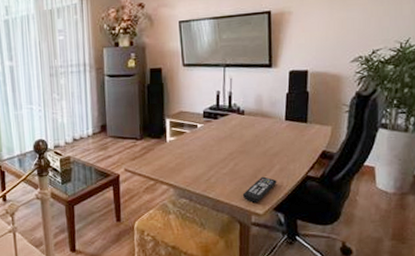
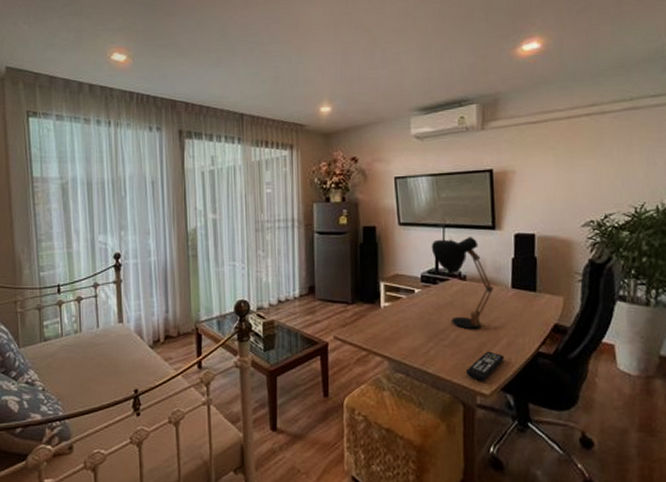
desk lamp: none [212,75,269,159] -> present [431,237,494,330]

